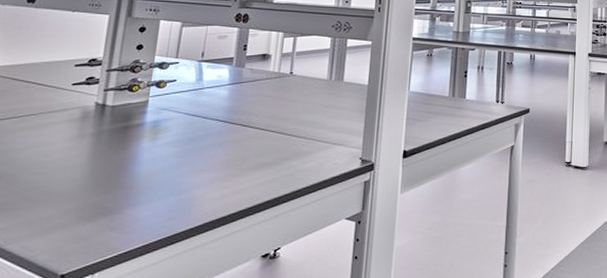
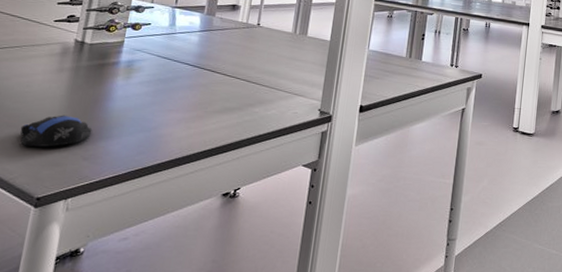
computer mouse: none [40,183,118,220] -> present [20,115,93,147]

